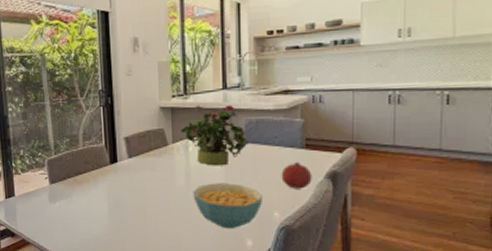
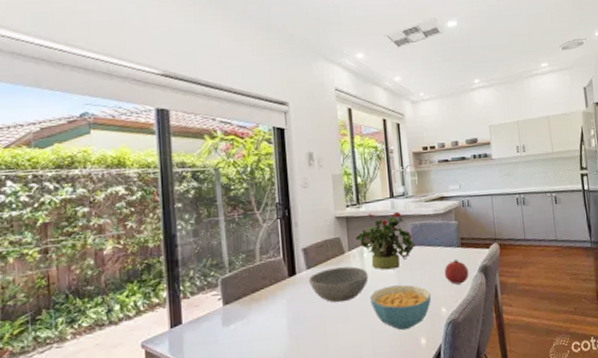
bowl: none [130,159,192,194] -> present [309,266,369,302]

